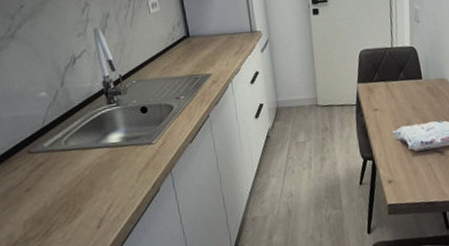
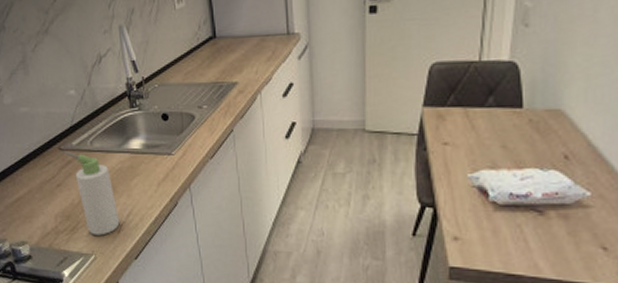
bottle: none [35,153,100,236] -> present [64,151,120,236]

